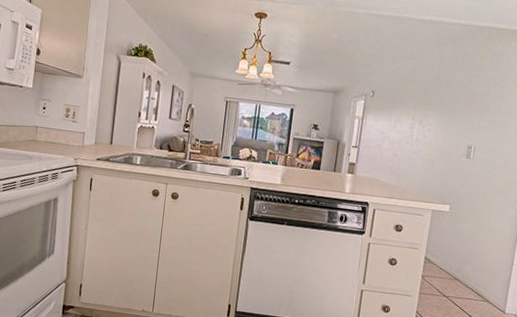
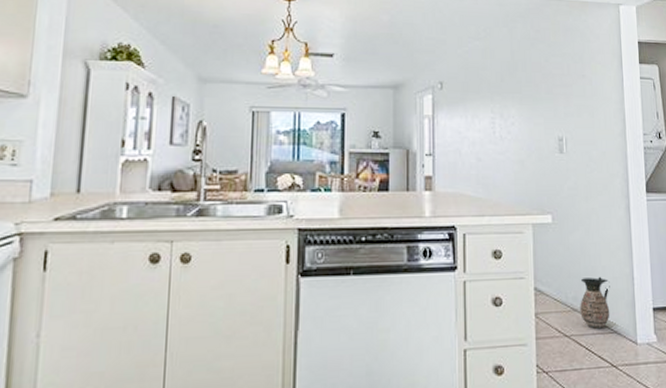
ceramic jug: none [460,257,491,296] -> present [580,277,610,329]

